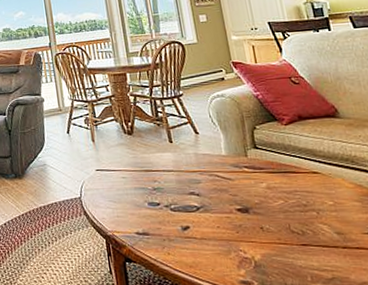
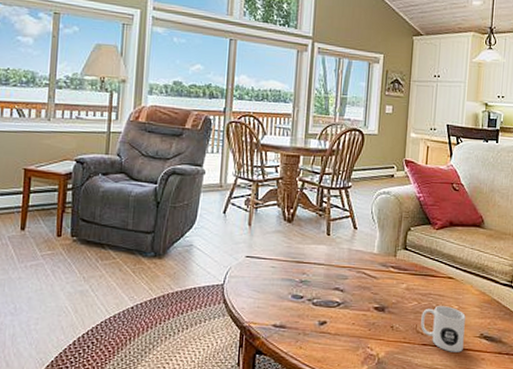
mug: none [292,202,353,252] -> present [421,306,466,352]

